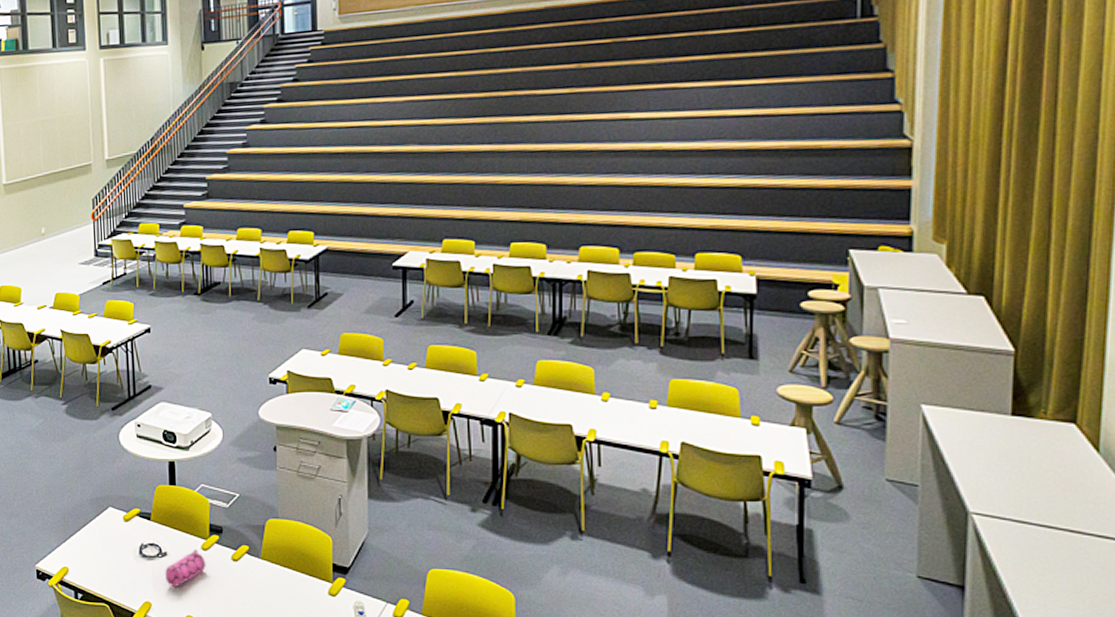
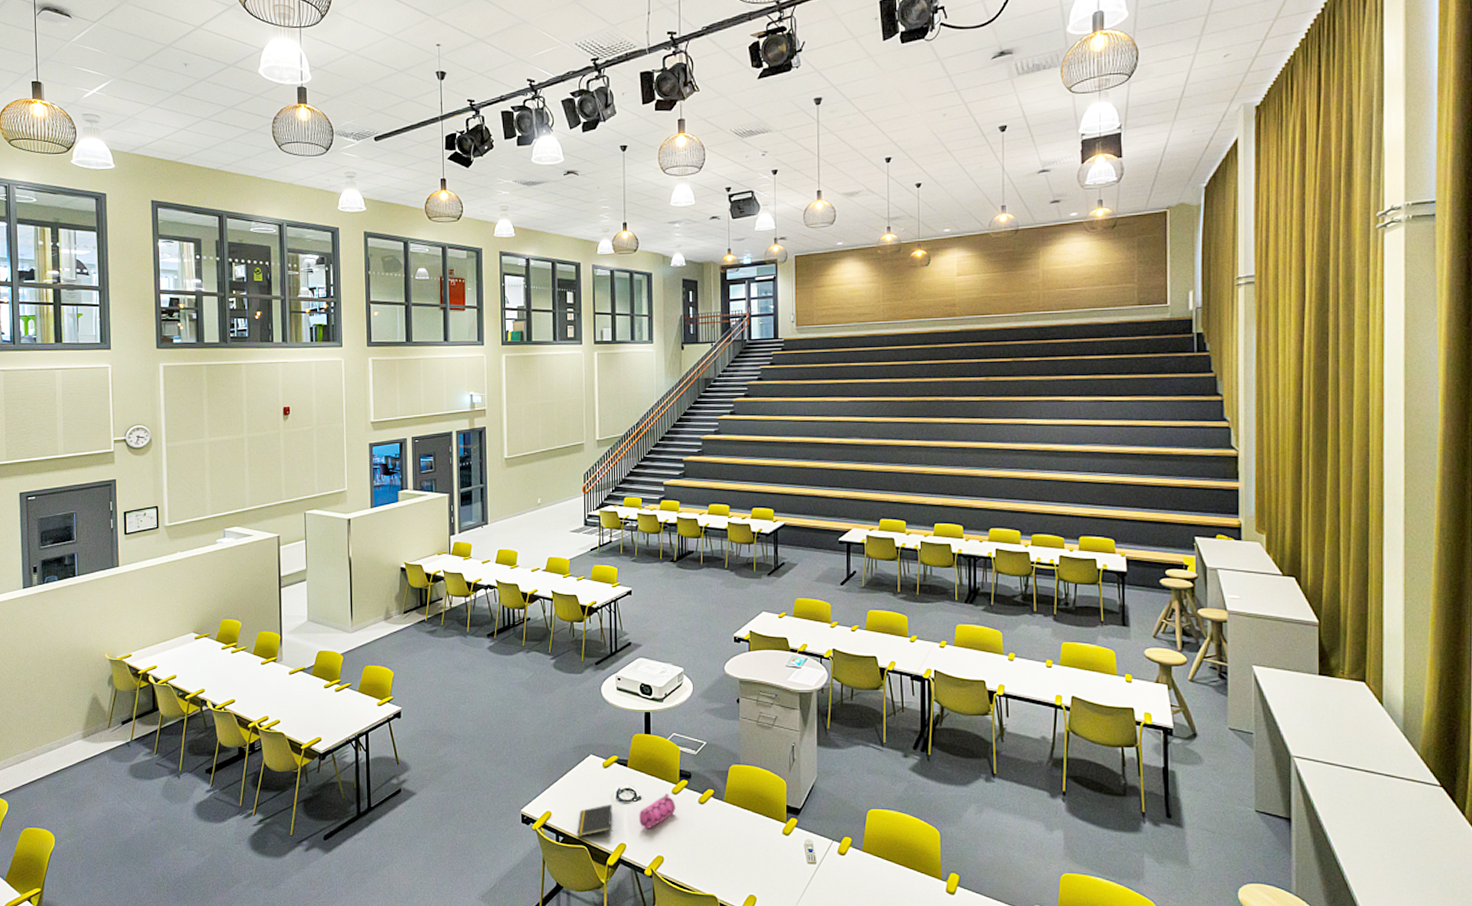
notepad: none [97,560,136,594] -> present [577,804,612,837]

